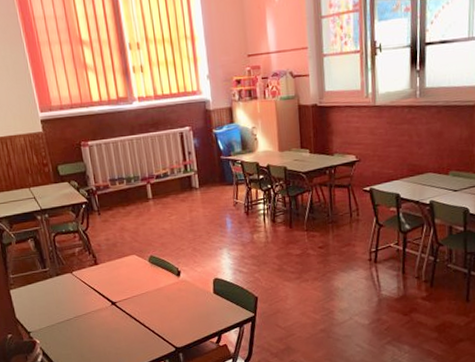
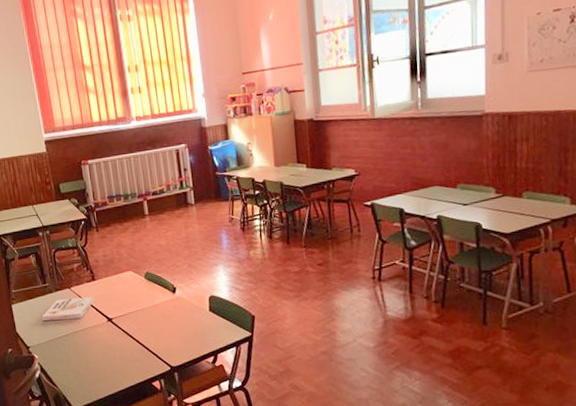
book: none [42,280,97,306] -> present [41,296,94,321]

